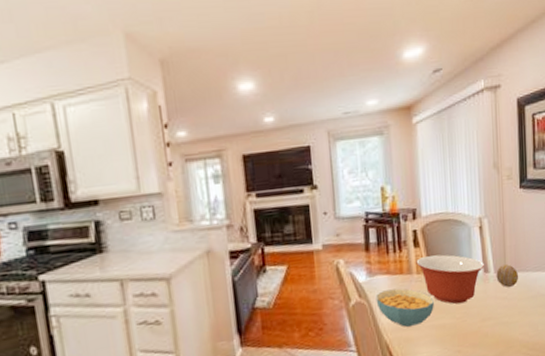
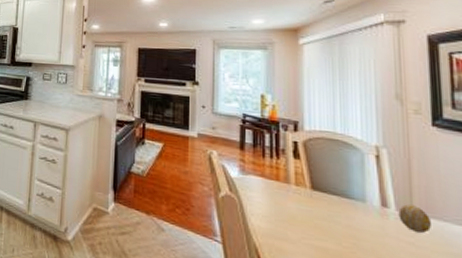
cereal bowl: present [376,288,434,327] -> none [247,191,314,239]
mixing bowl: present [416,254,484,304] -> none [295,170,381,233]

